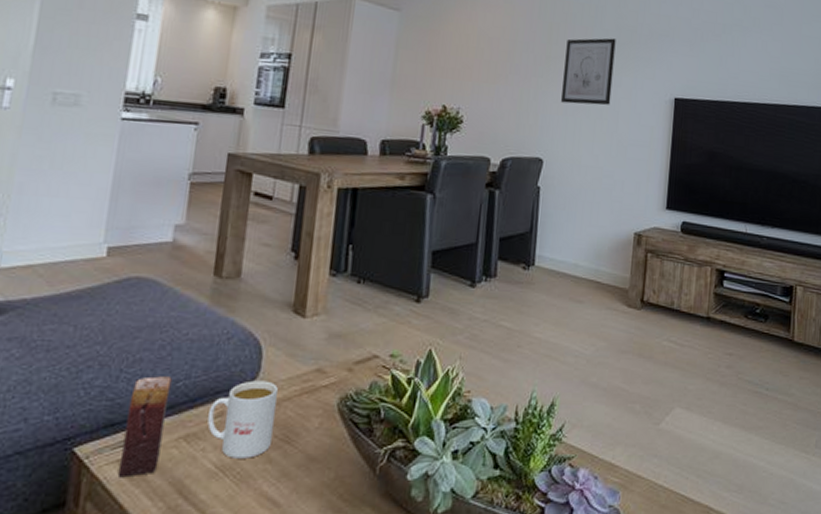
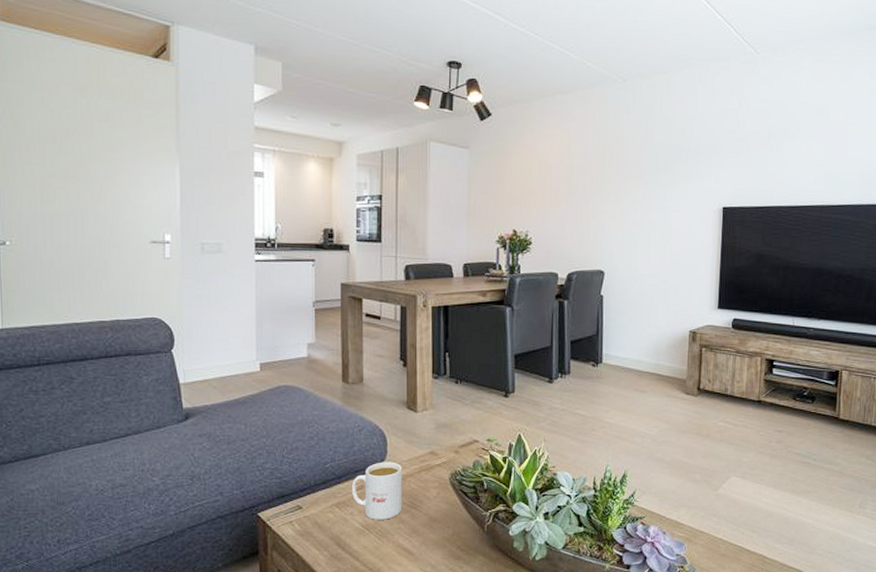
candle: present [117,376,172,478] -> none [292,460,321,534]
wall art: present [561,38,616,106] -> none [618,156,665,220]

